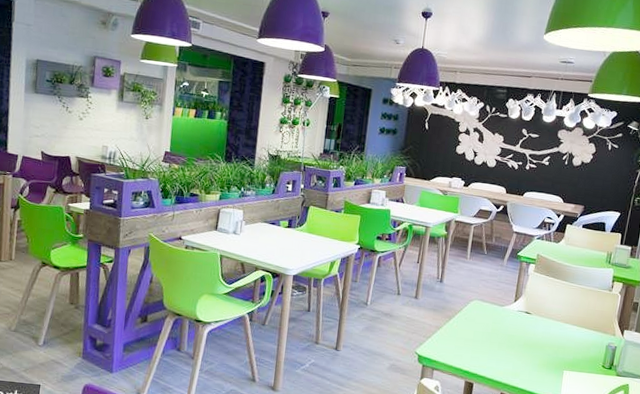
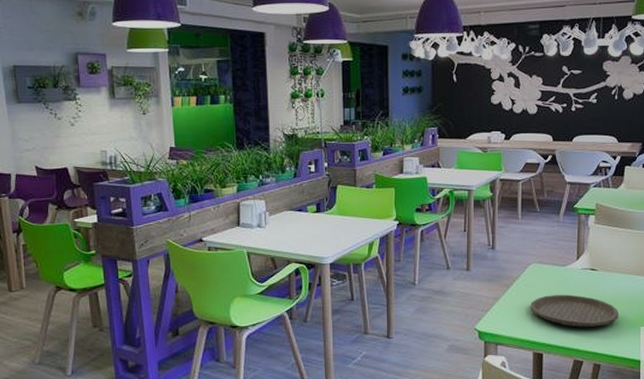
plate: none [467,330,546,365] -> present [530,295,618,327]

